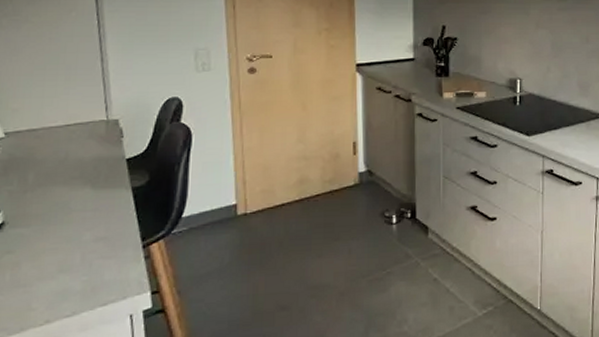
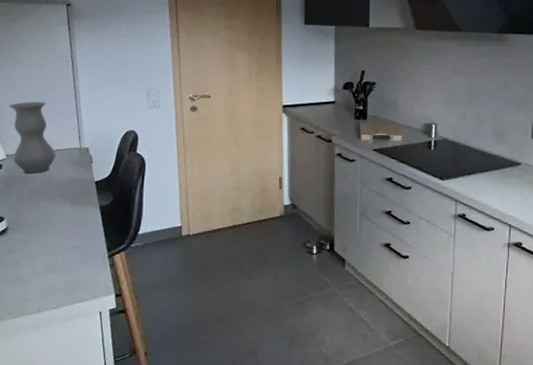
vase: none [9,68,74,154] -> present [8,102,55,174]

